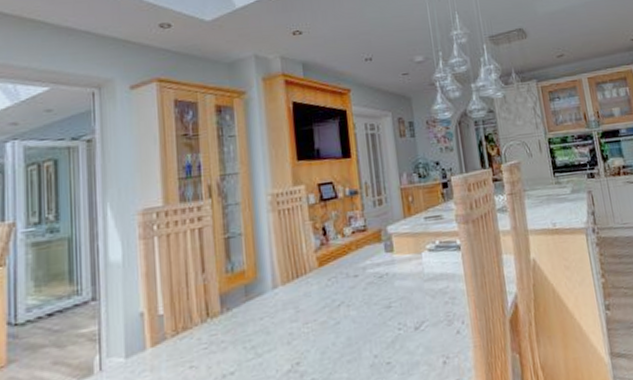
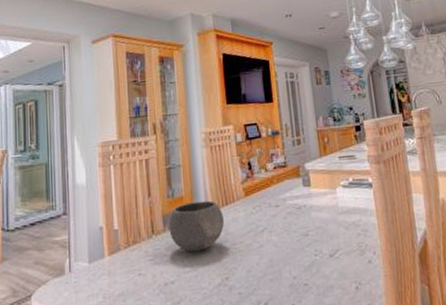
bowl: none [227,273,295,336] -> present [168,200,225,252]

